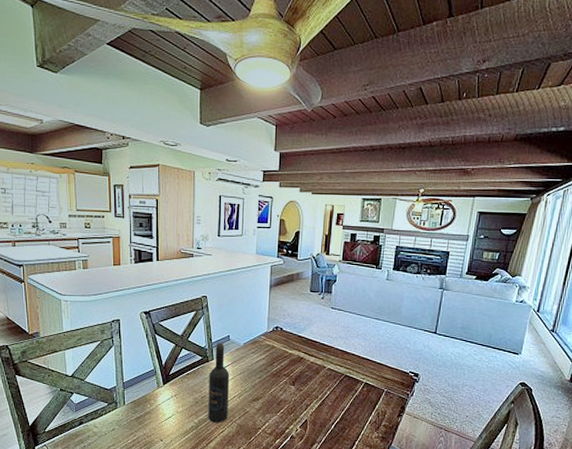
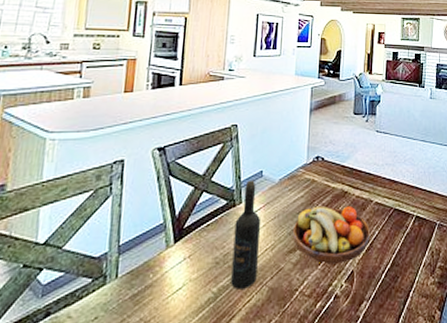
fruit bowl: none [256,367,322,413] -> present [293,205,370,265]

